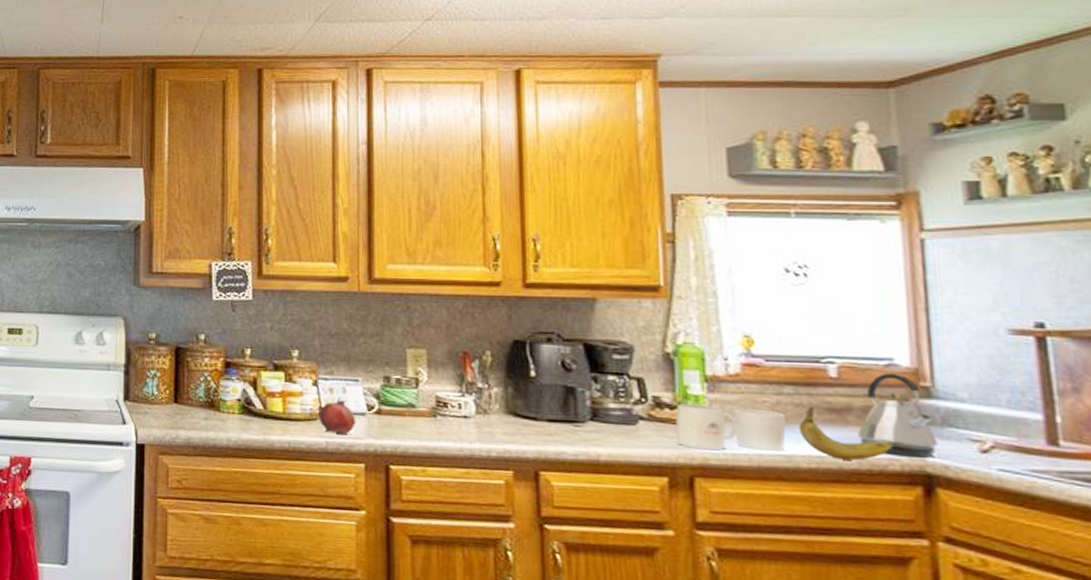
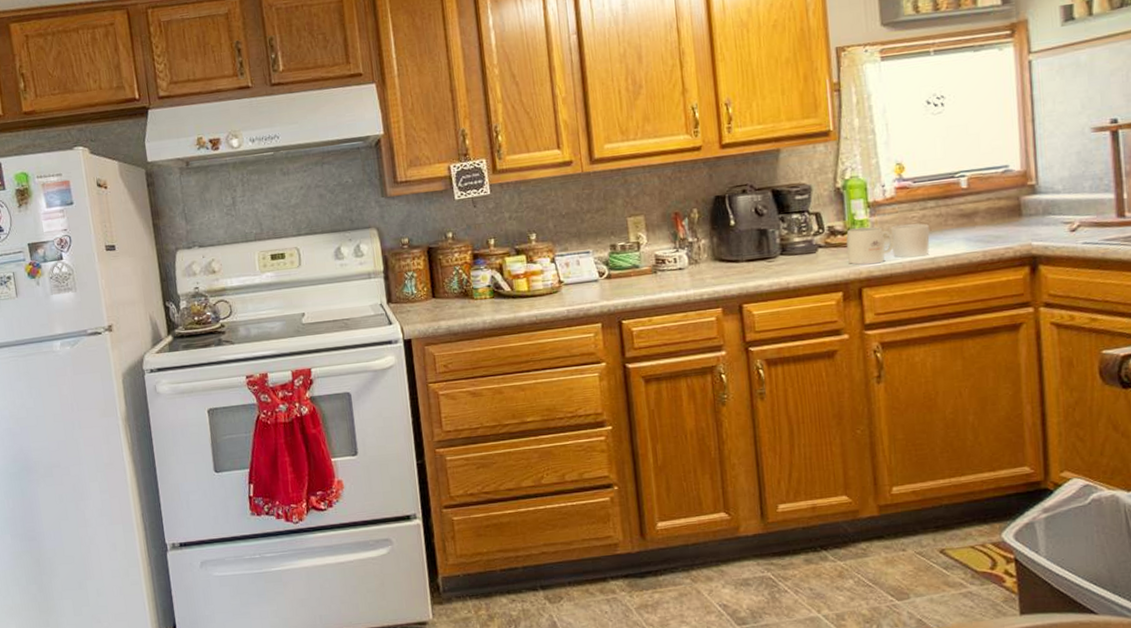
fruit: present [319,397,357,435] -> none [558,269,591,302]
fruit: present [798,406,892,460] -> none [939,215,1008,255]
kettle: present [857,372,938,459] -> none [982,177,1040,246]

